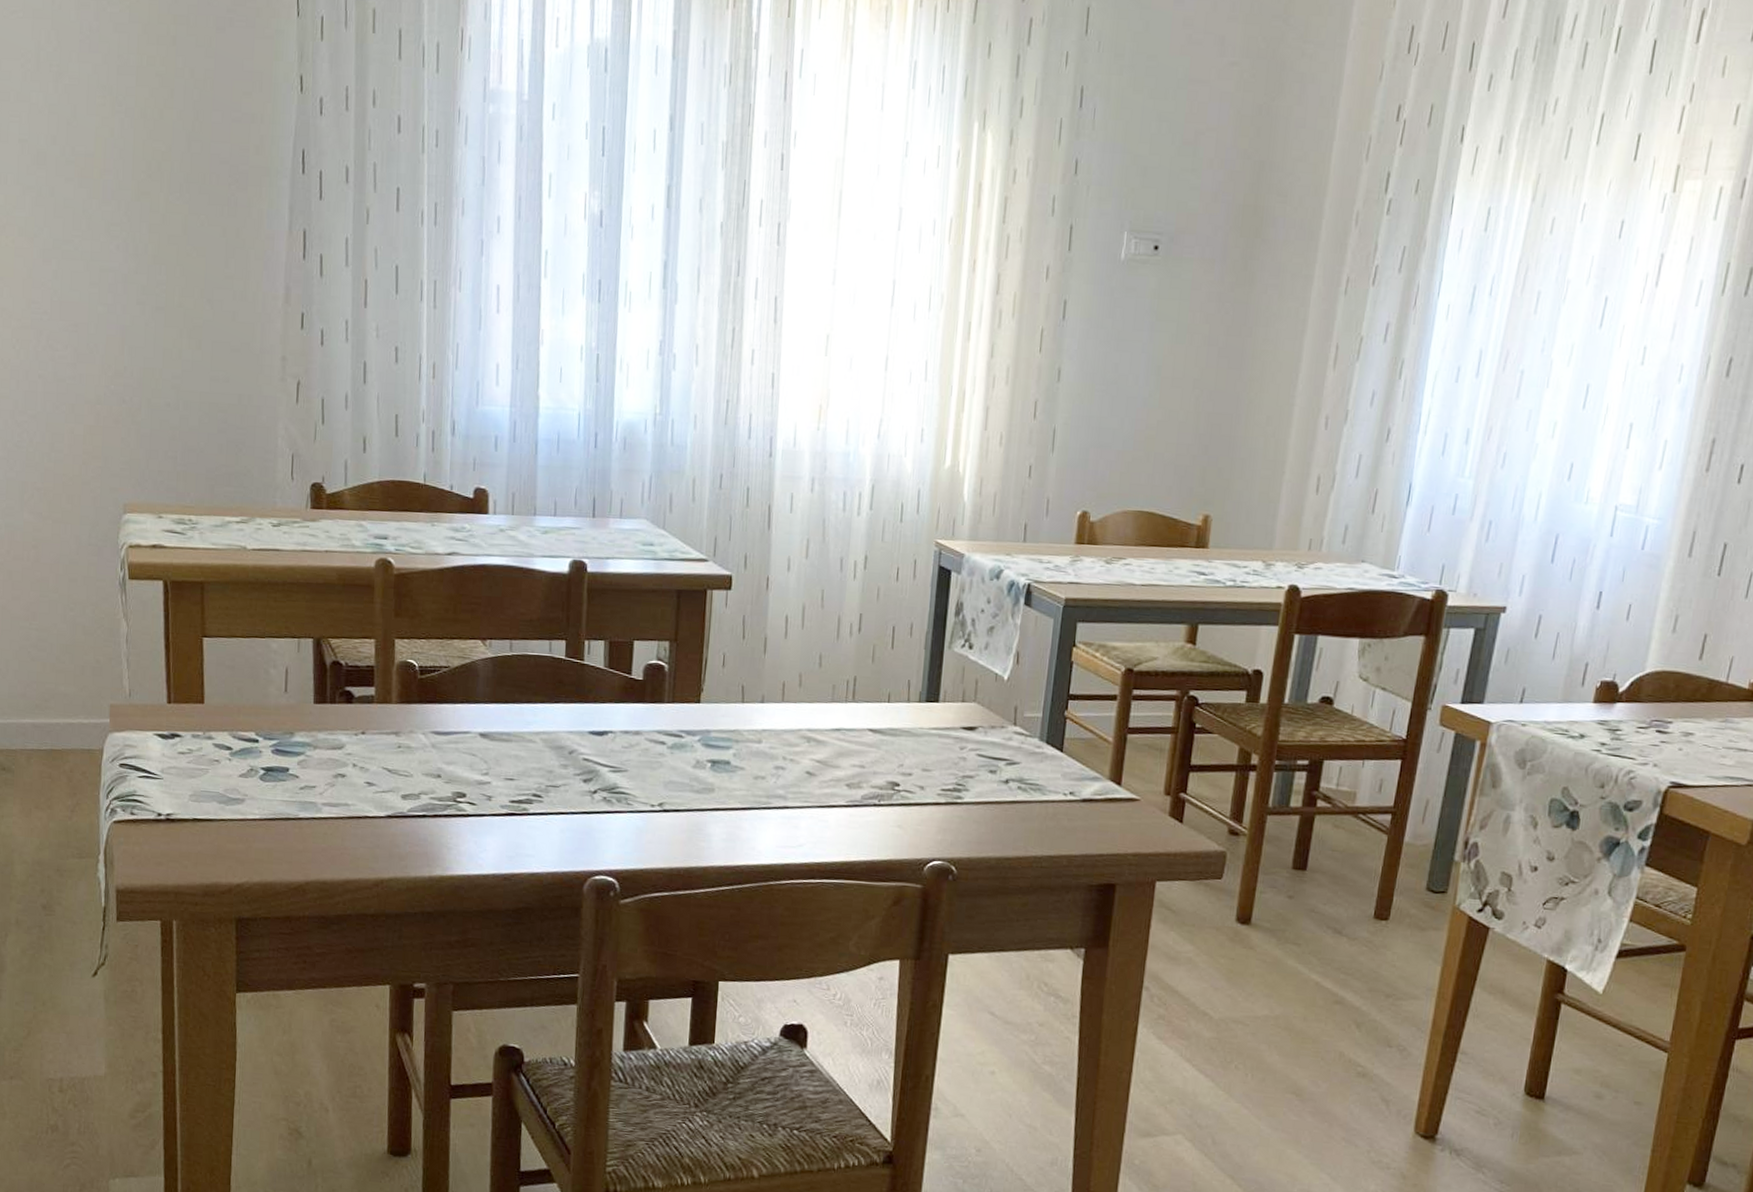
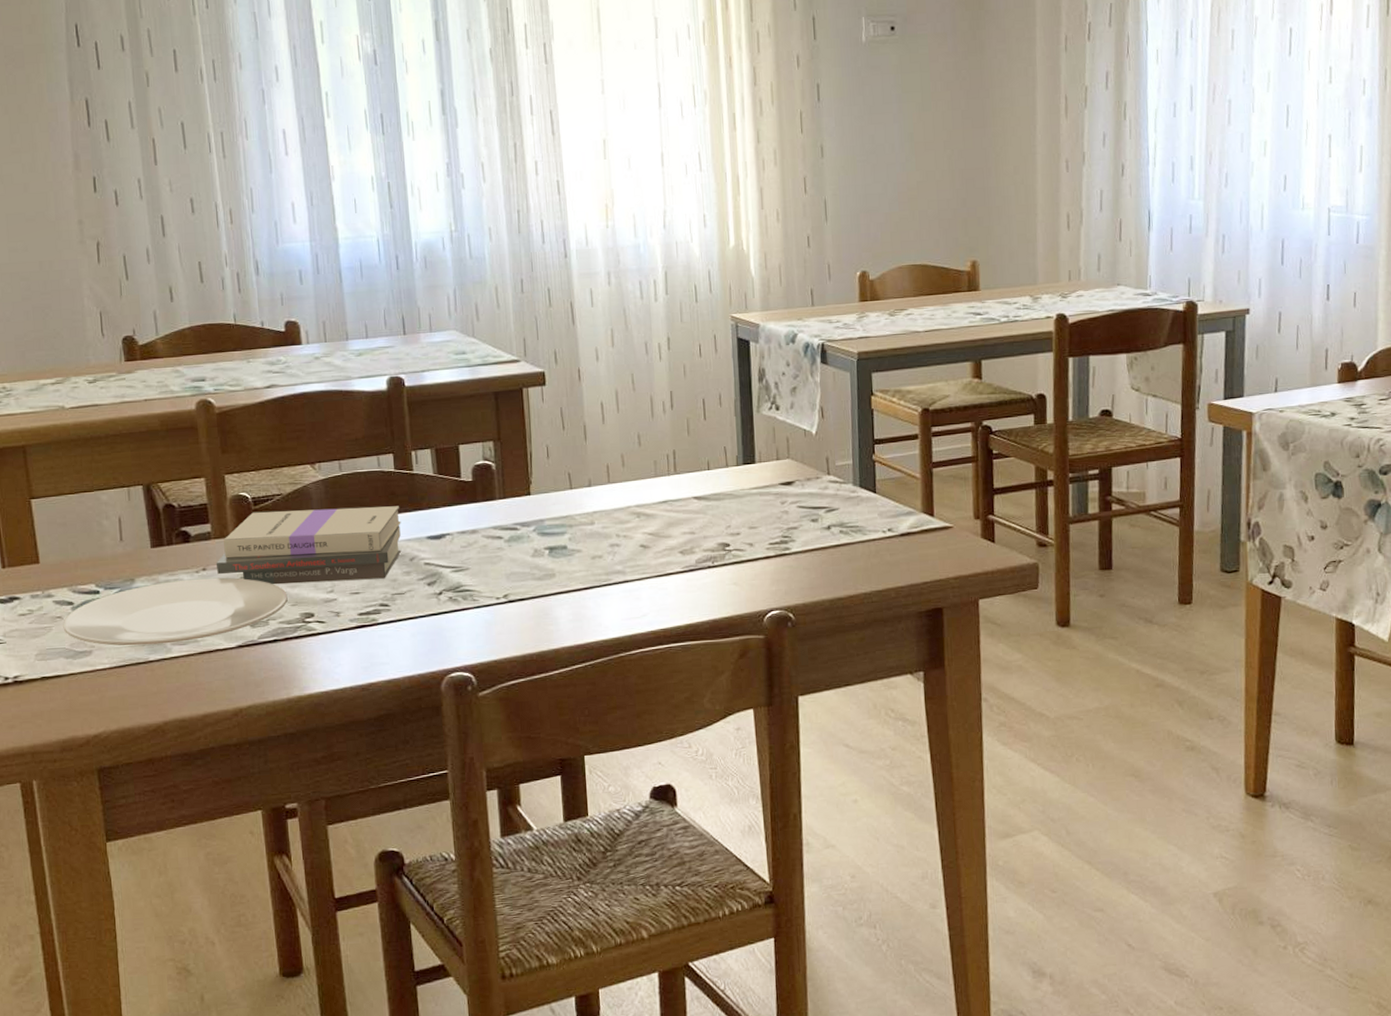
plate: none [219,740,442,804] -> present [63,577,288,646]
books: none [376,681,566,768] -> present [217,506,402,585]

